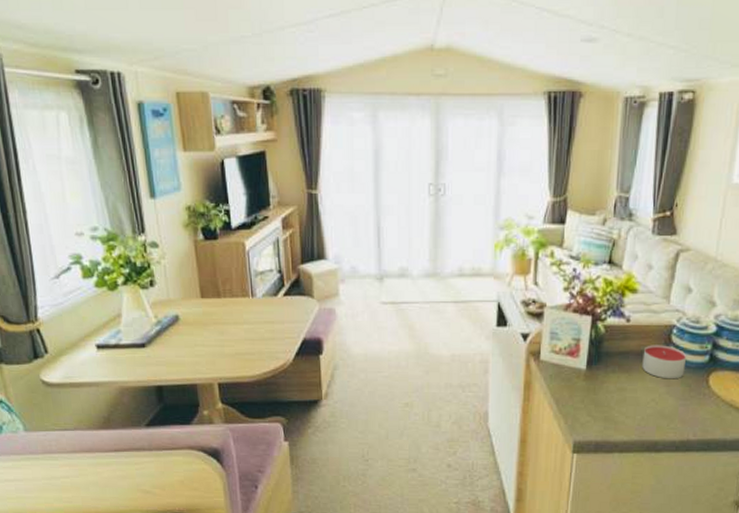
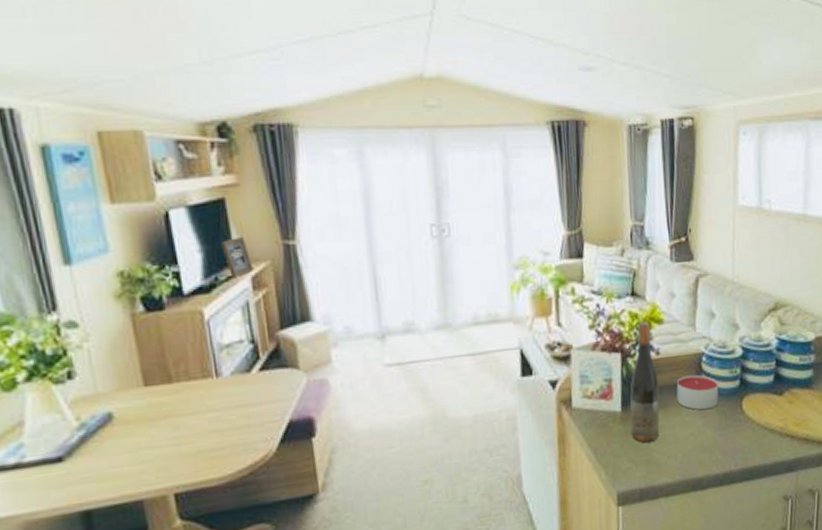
picture frame: none [261,184,284,218] -> present [221,236,254,277]
wine bottle: none [593,289,626,401] -> present [630,321,660,443]

